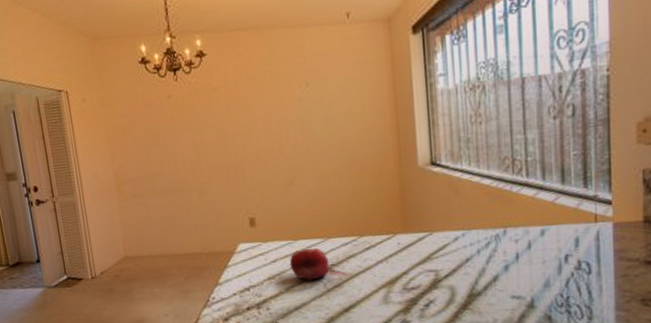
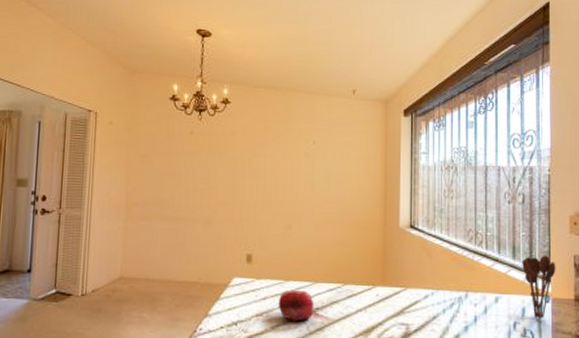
utensil holder: none [574,173,619,249] -> present [522,255,556,320]

